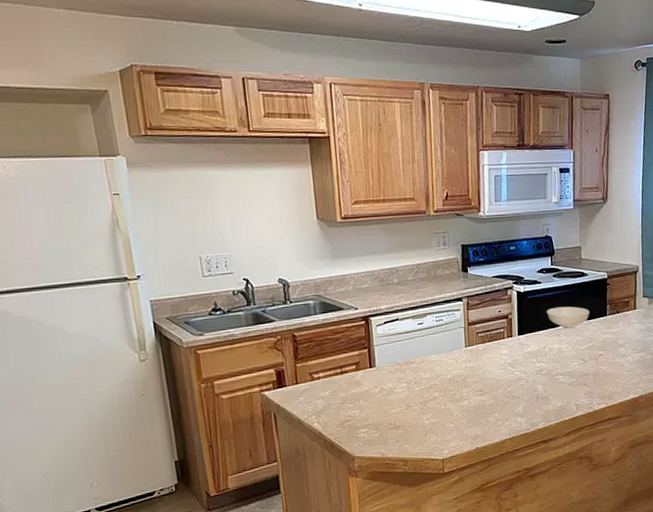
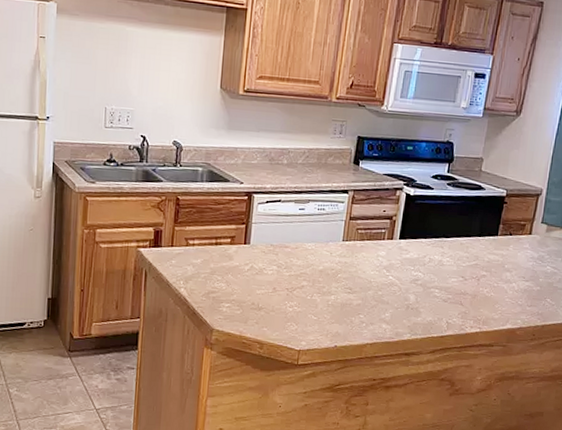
bowl: present [546,306,590,329] -> none [433,217,480,242]

